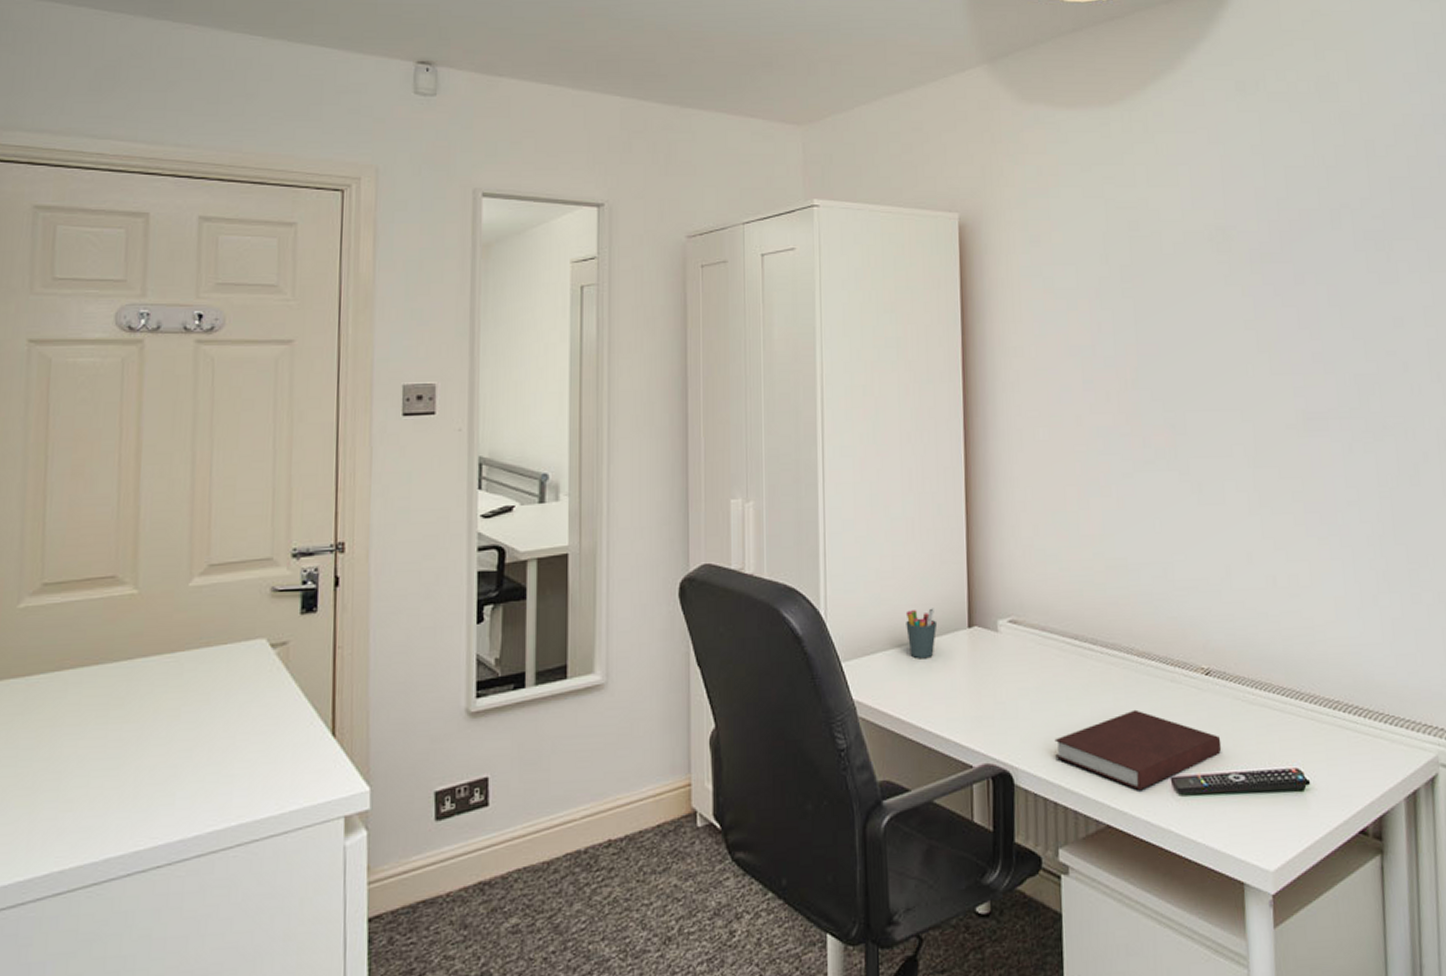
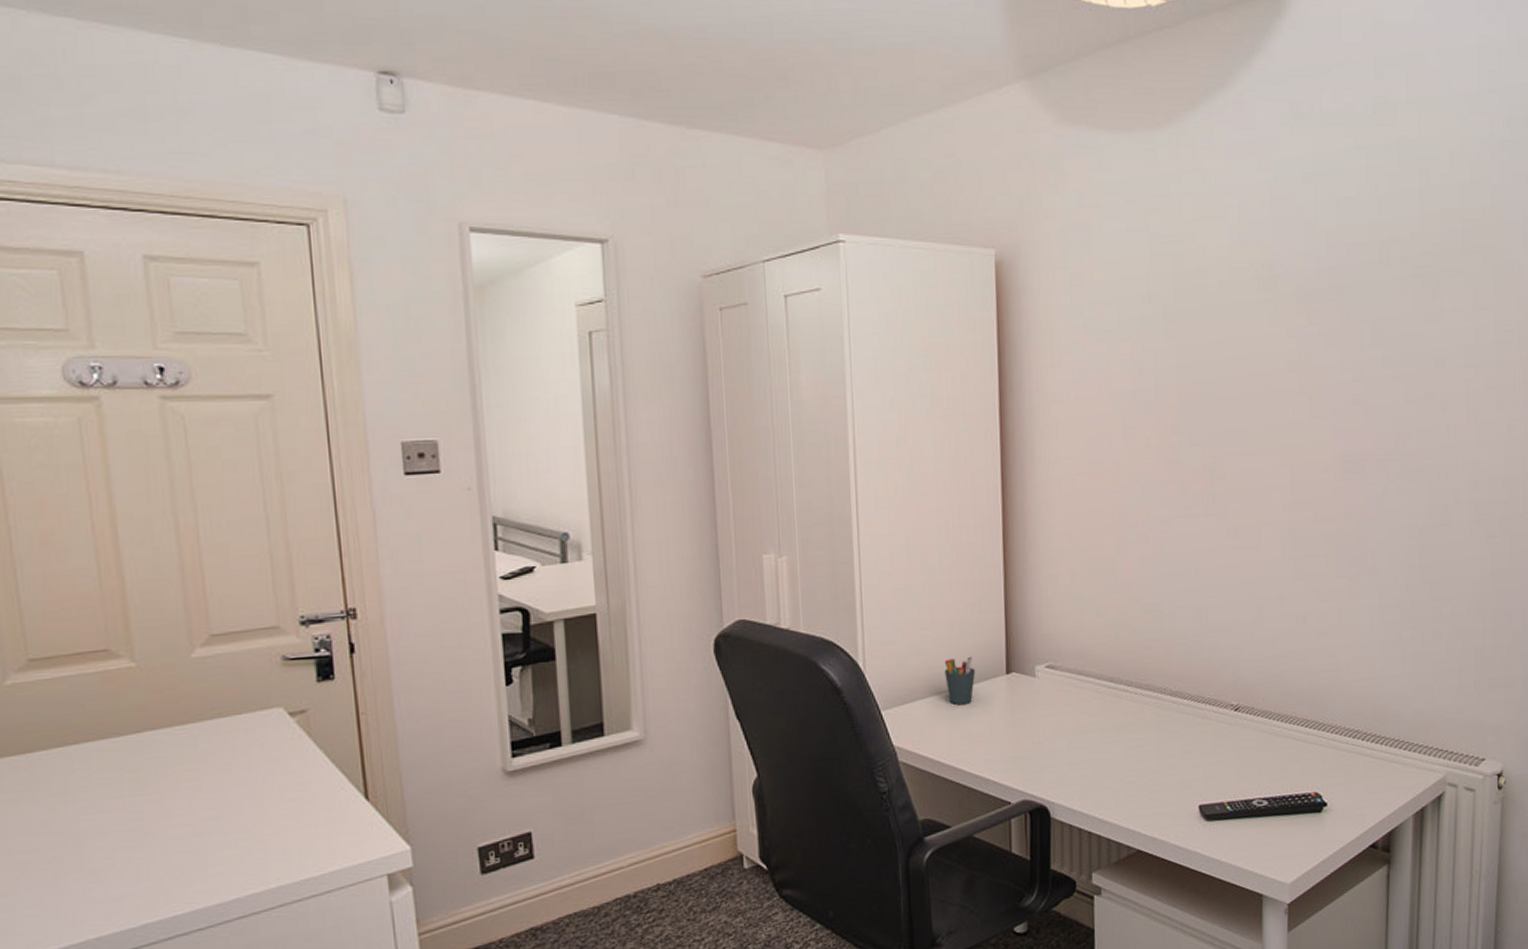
notebook: present [1054,709,1222,791] -> none [1089,745,1247,819]

